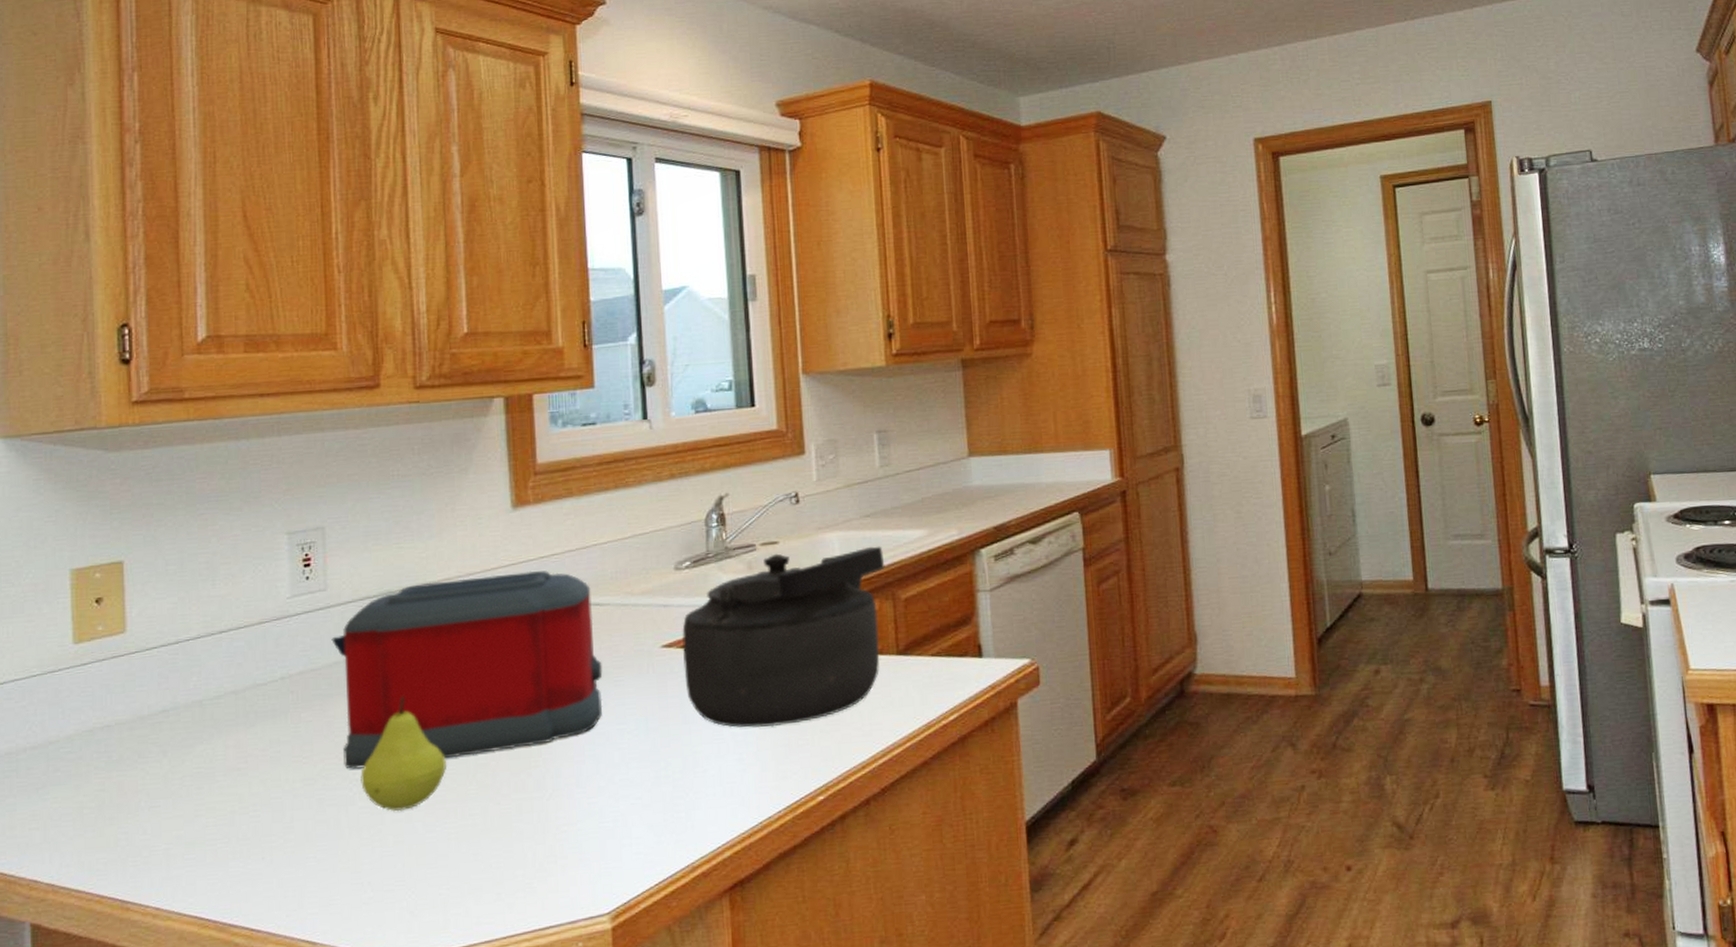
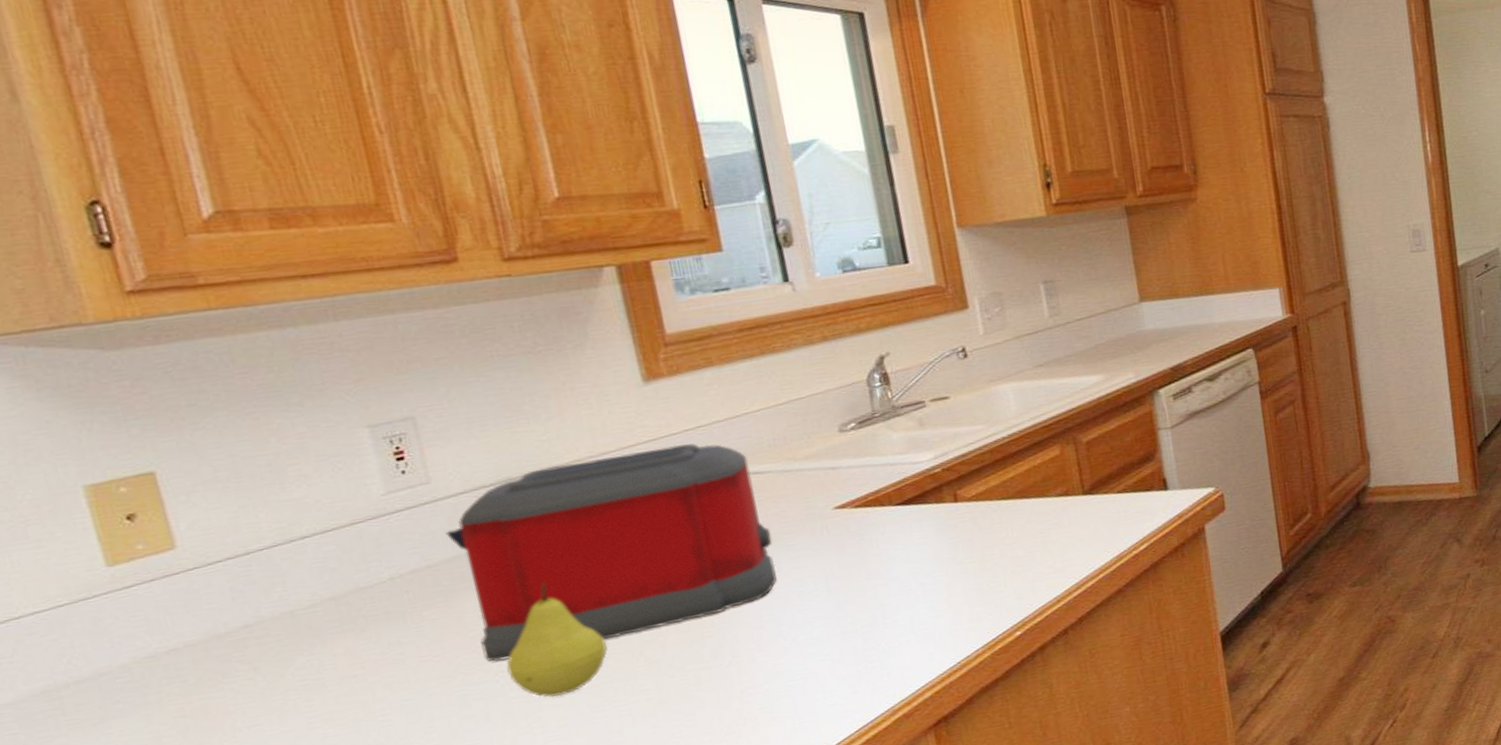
kettle: present [682,546,885,728] -> none [854,393,1067,579]

